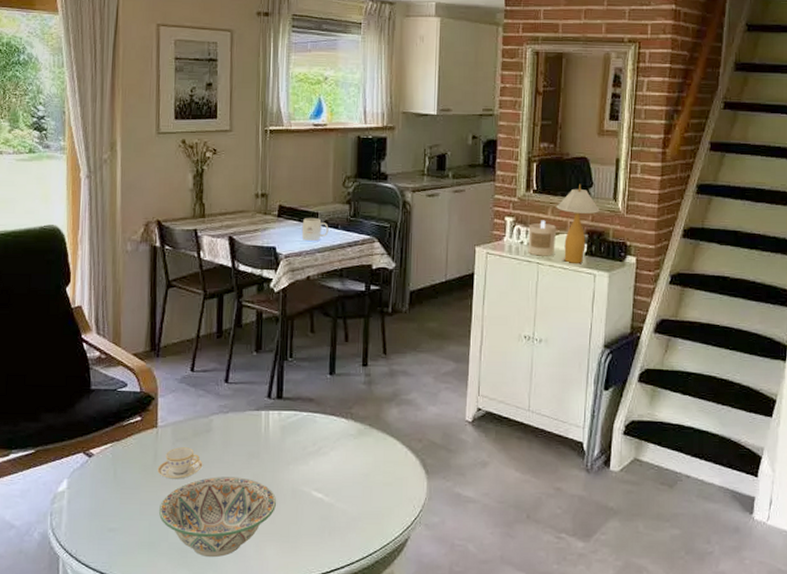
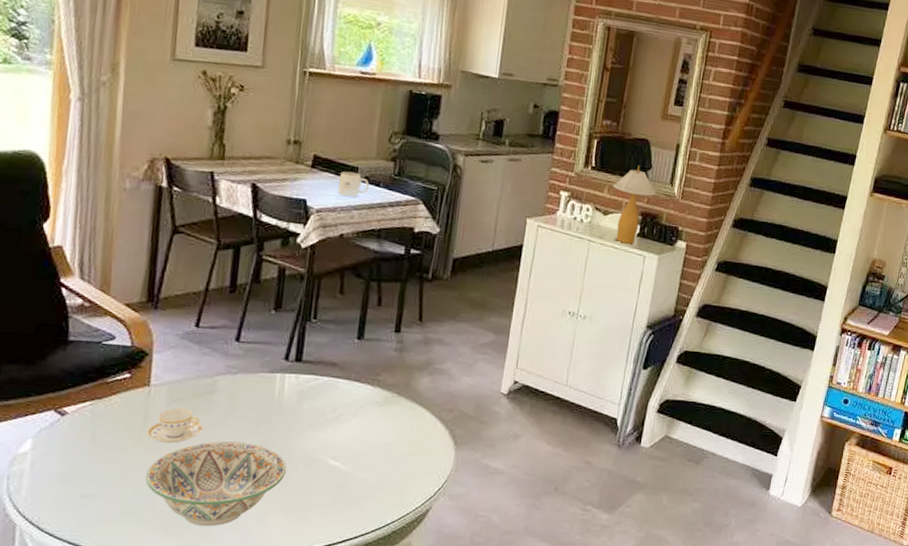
candle: present [528,220,557,256] -> none [580,197,612,235]

